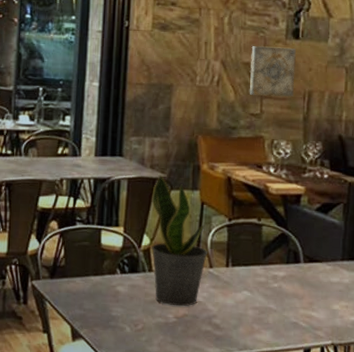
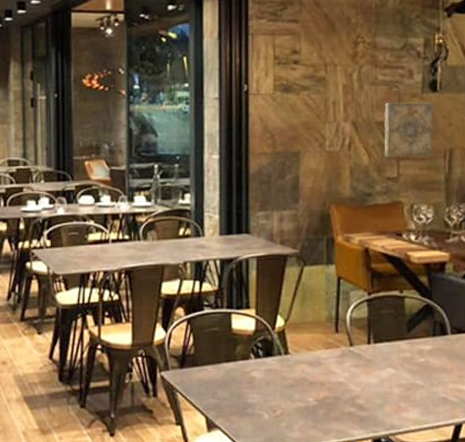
potted plant: present [151,175,209,307] -> none [284,250,348,389]

